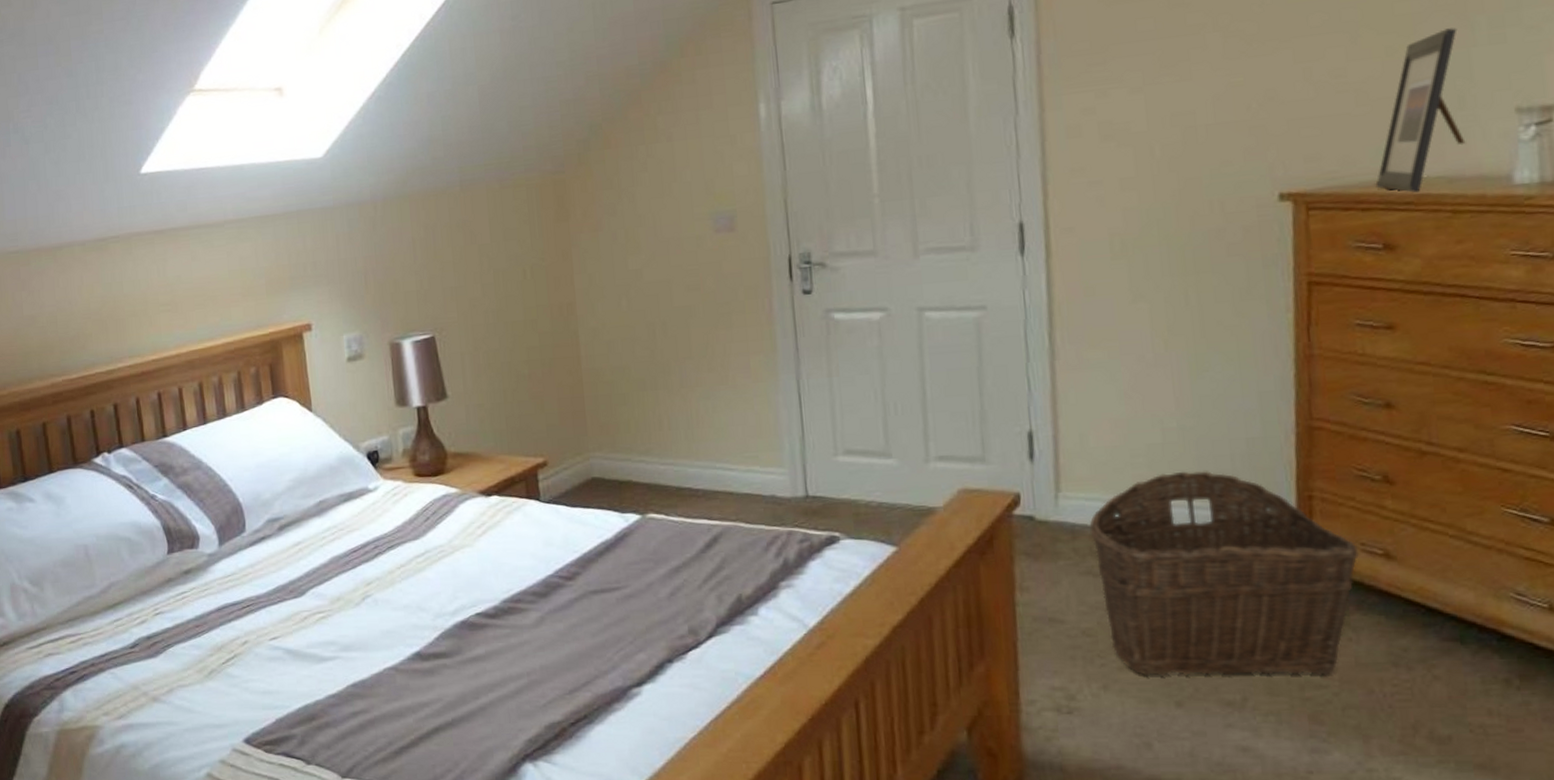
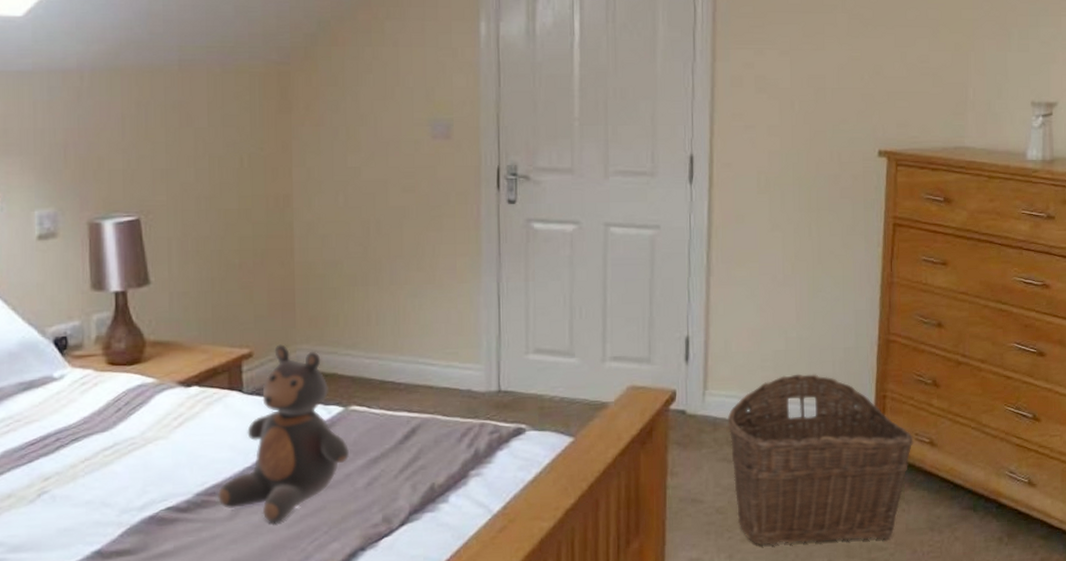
teddy bear: none [523,452,649,631] -> present [218,344,349,522]
picture frame: present [1375,28,1466,193] -> none [942,35,1000,159]

